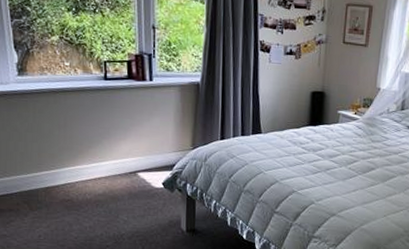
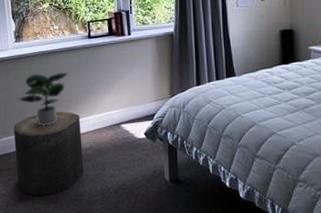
stool: none [16,154,95,238] -> present [13,111,84,195]
potted plant: none [22,112,82,168] -> present [19,72,70,126]

